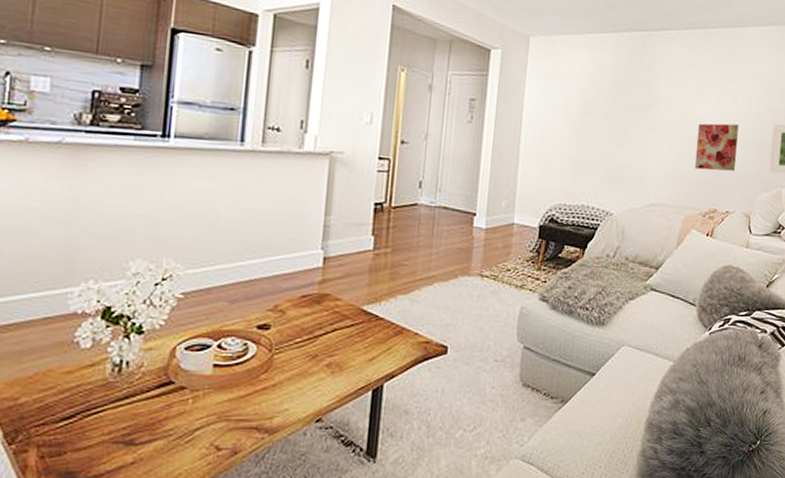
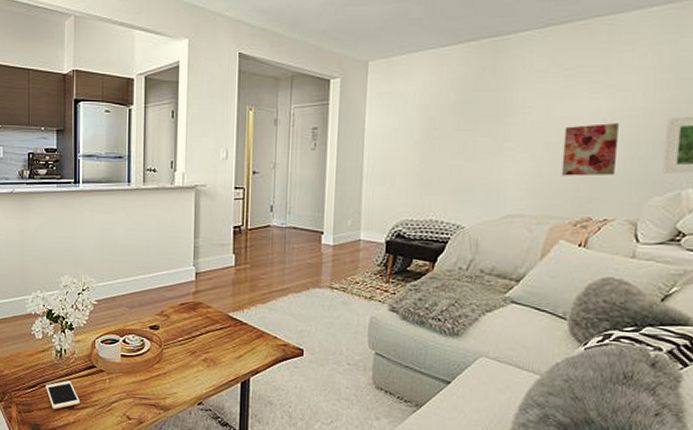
cell phone: none [89,404,145,447] -> present [45,380,80,409]

